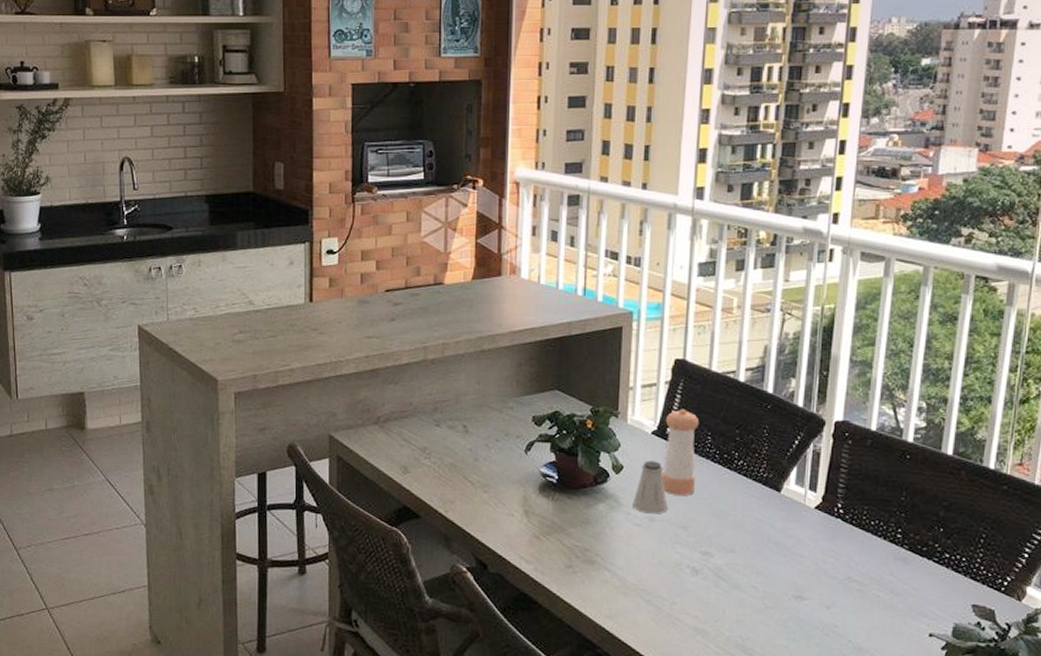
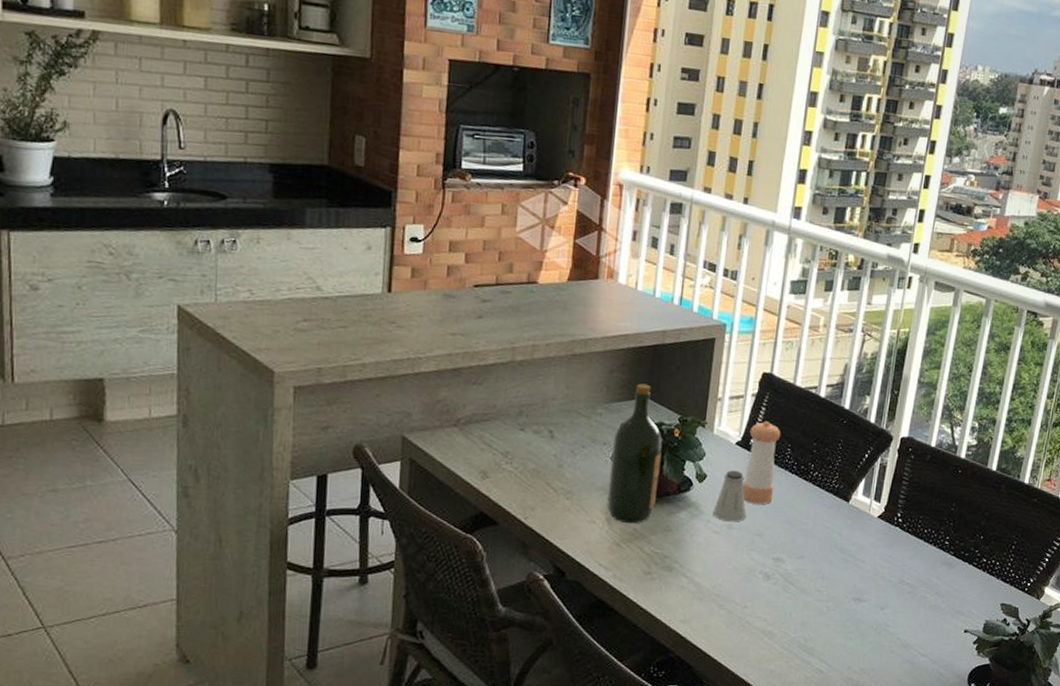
wine bottle: none [524,376,575,517] -> present [607,383,662,524]

